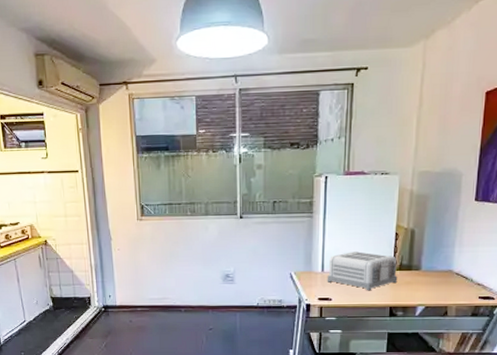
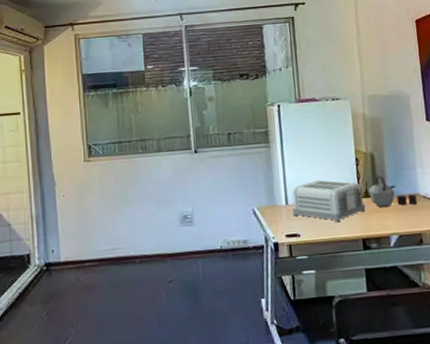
kettle: none [403,250,449,281] -> present [368,175,417,207]

